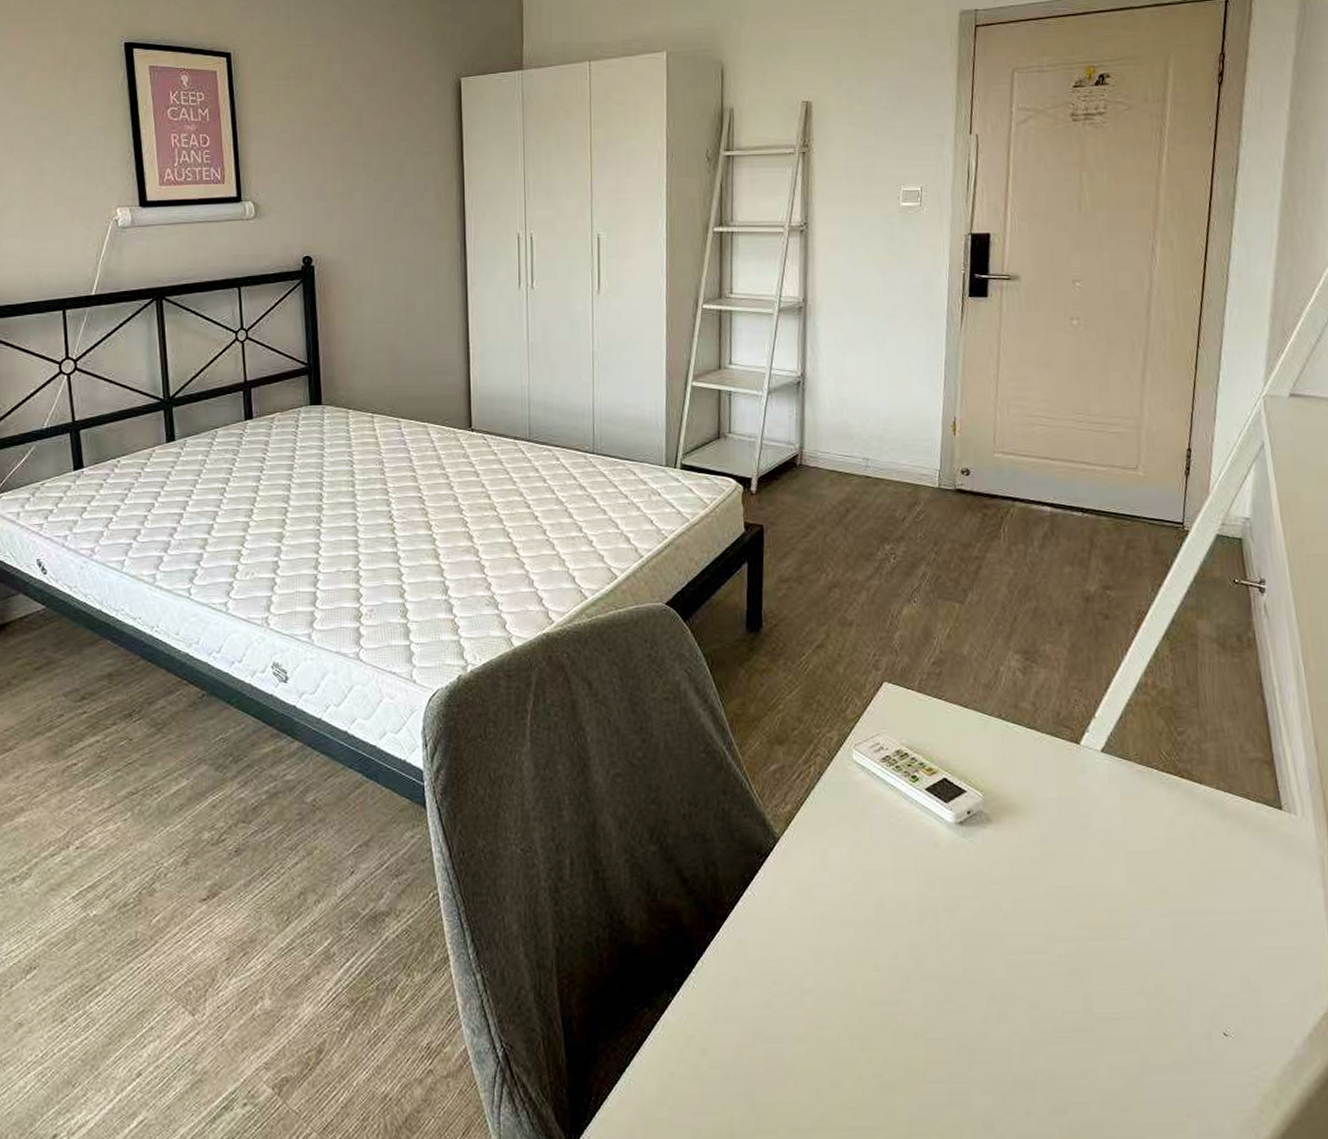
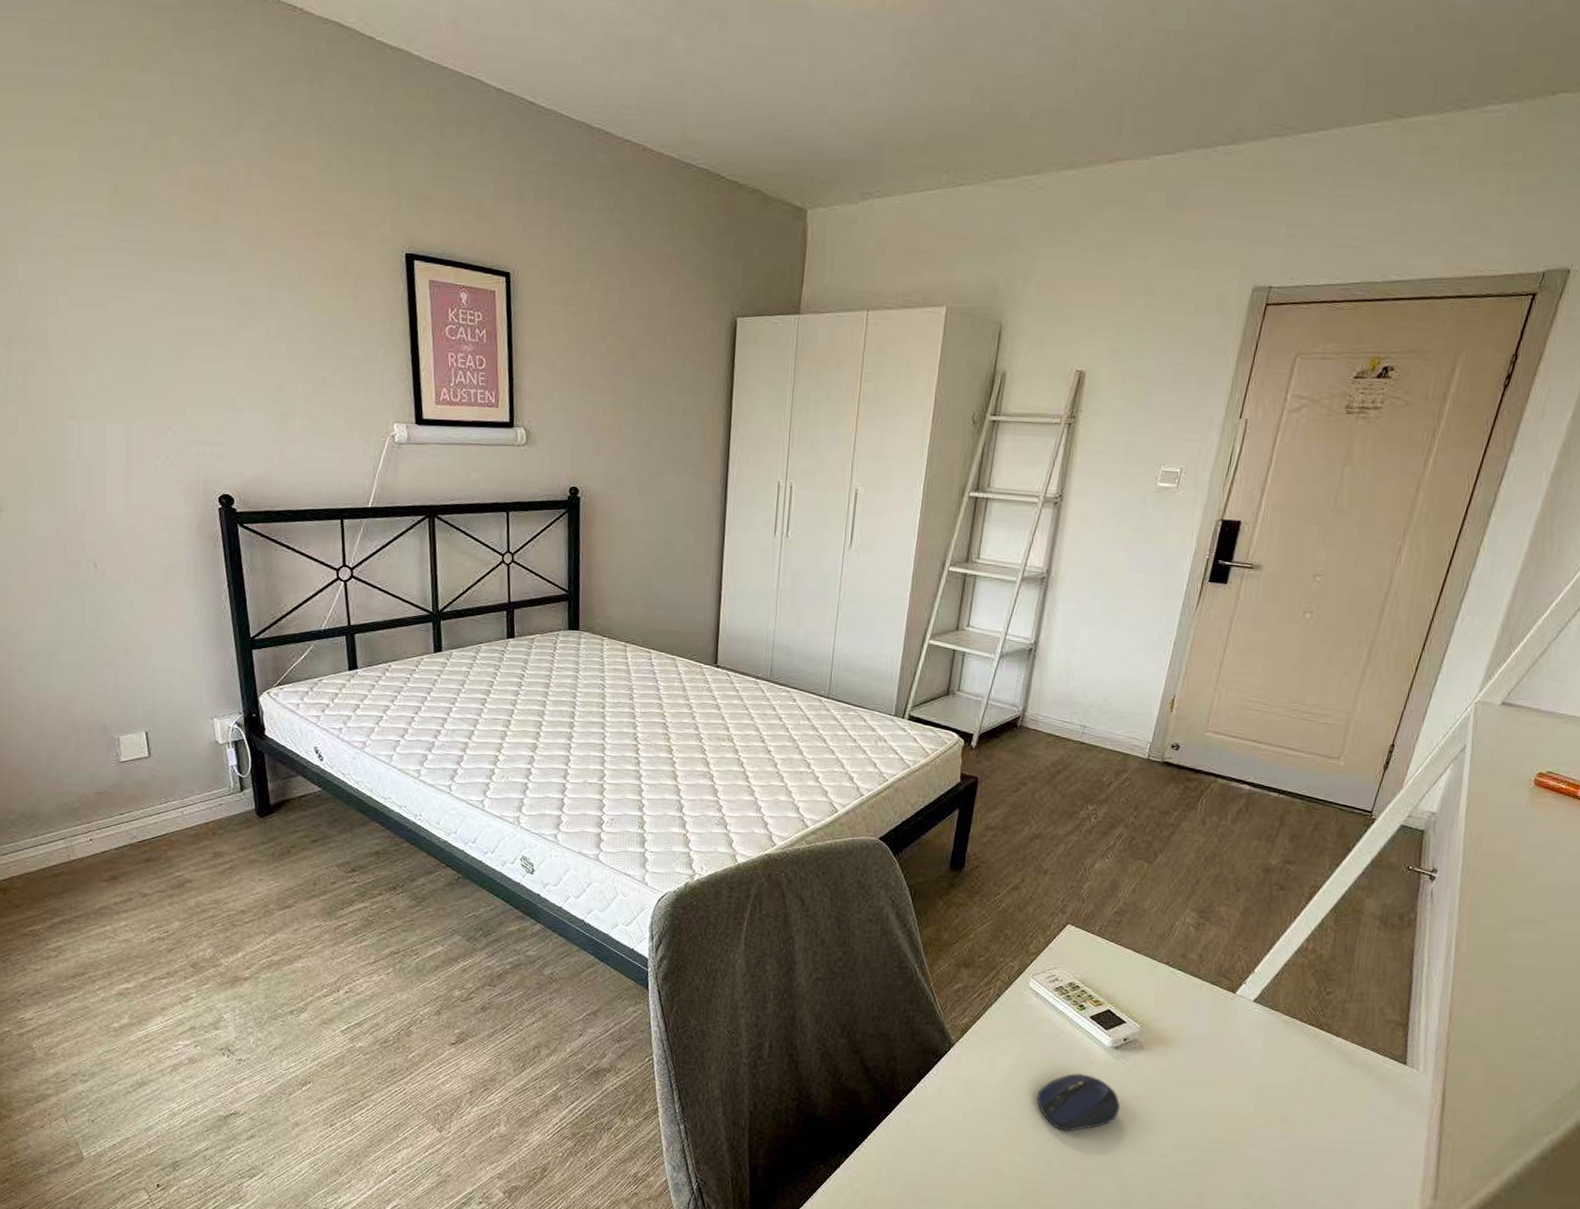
computer mouse: none [880,860,977,933] -> present [1036,1073,1120,1131]

